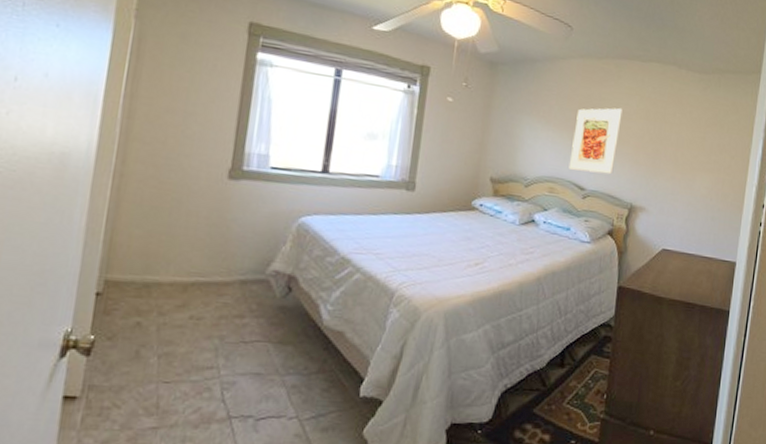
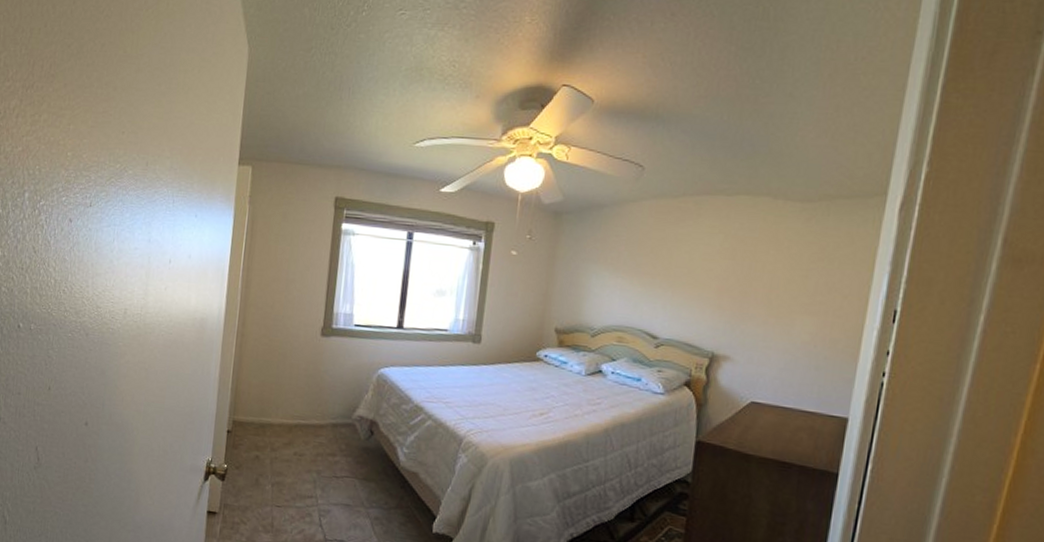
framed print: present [568,107,624,175] -> none [639,248,704,322]

